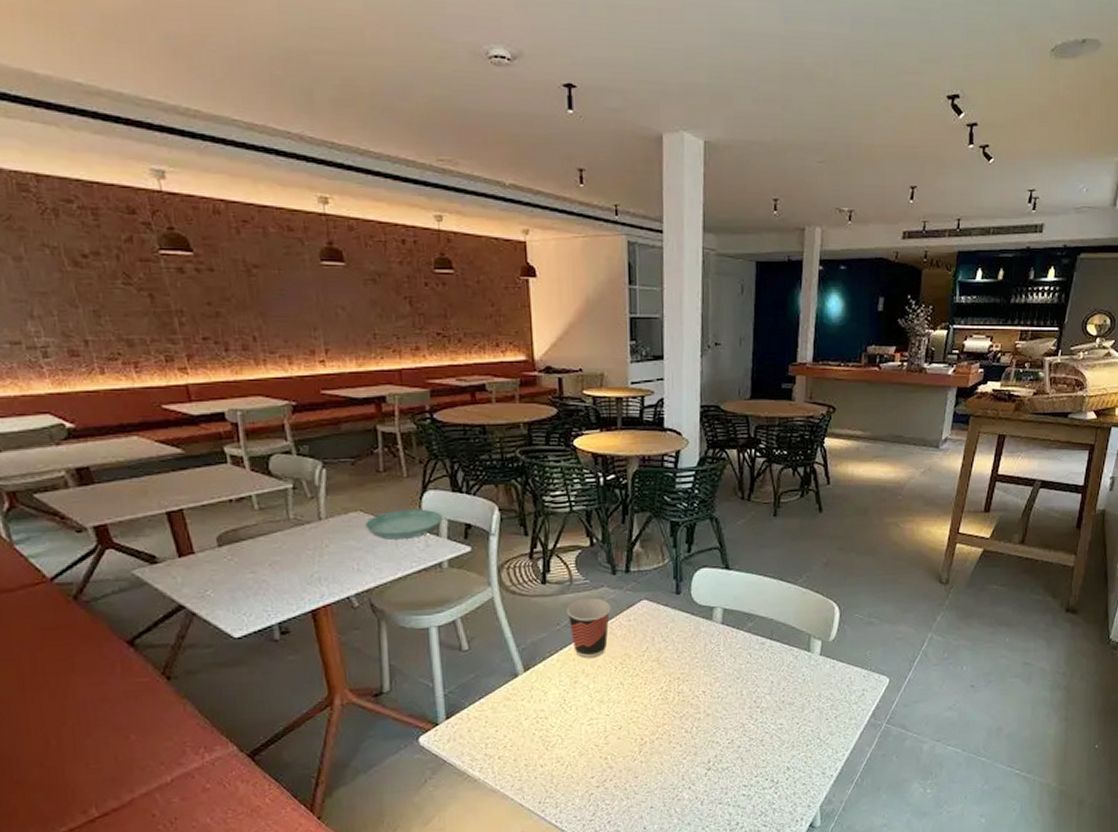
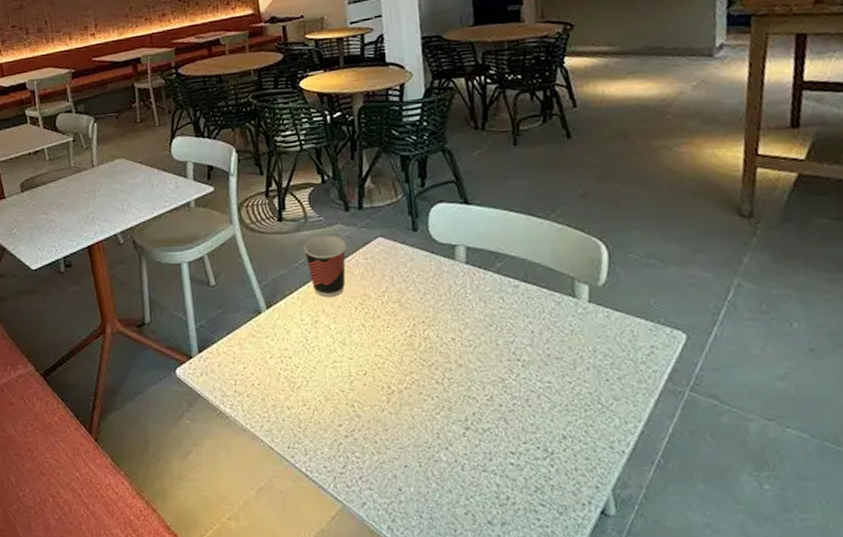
saucer: present [365,509,443,540] -> none [127,153,189,182]

